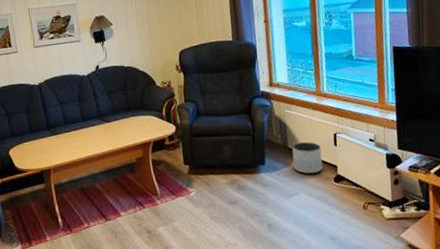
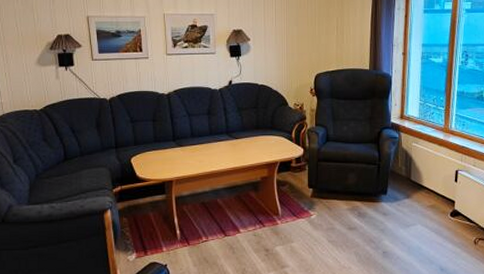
planter: present [292,141,323,174] -> none [413,175,442,207]

